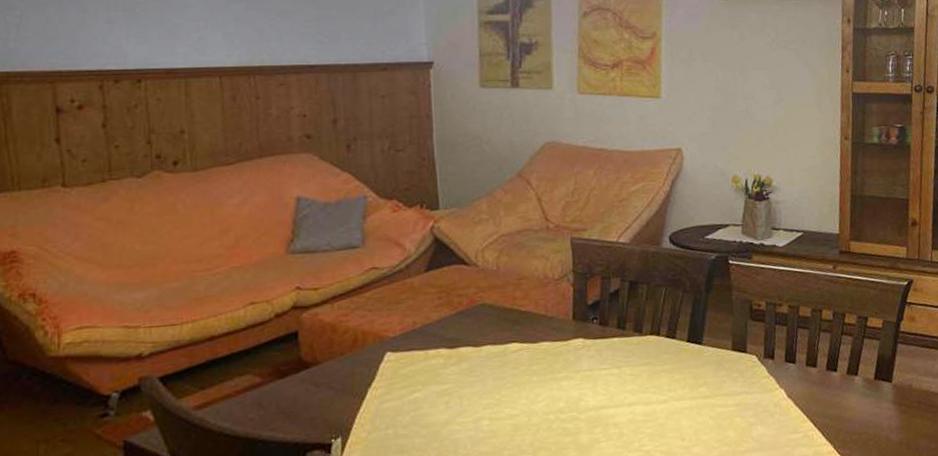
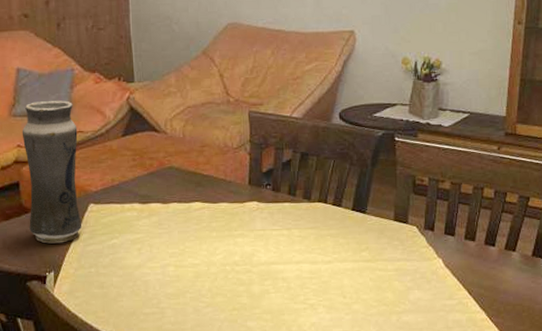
vase: none [302,232,376,404] -> present [22,100,81,244]

